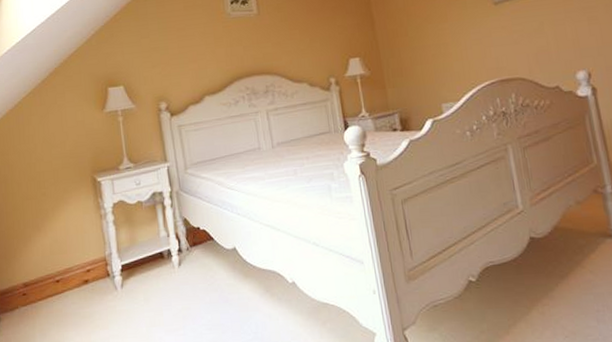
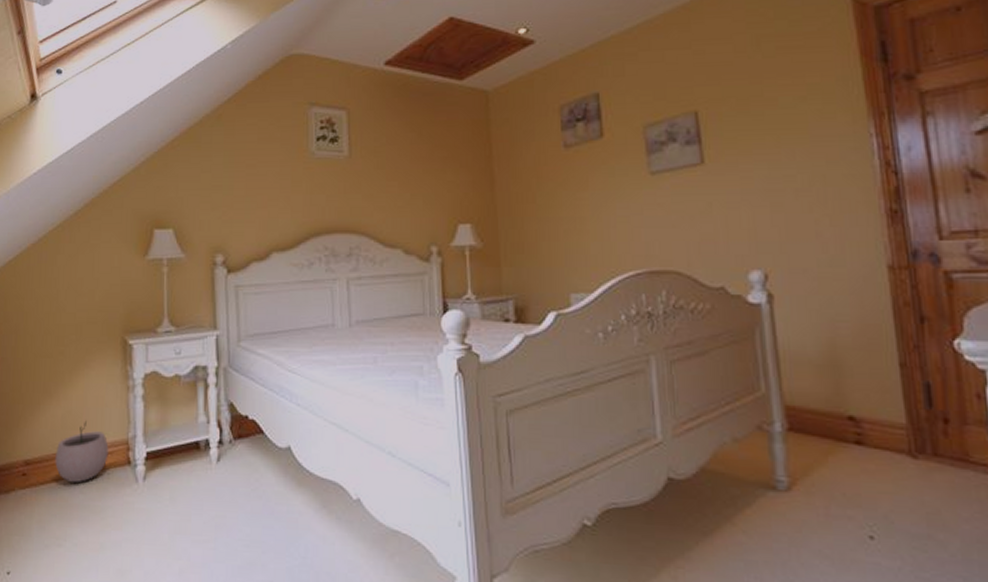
plant pot: none [48,246,91,296] -> present [55,420,109,482]

